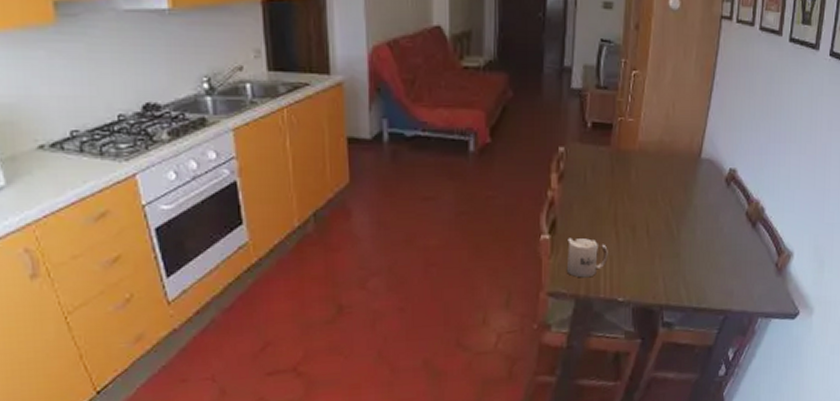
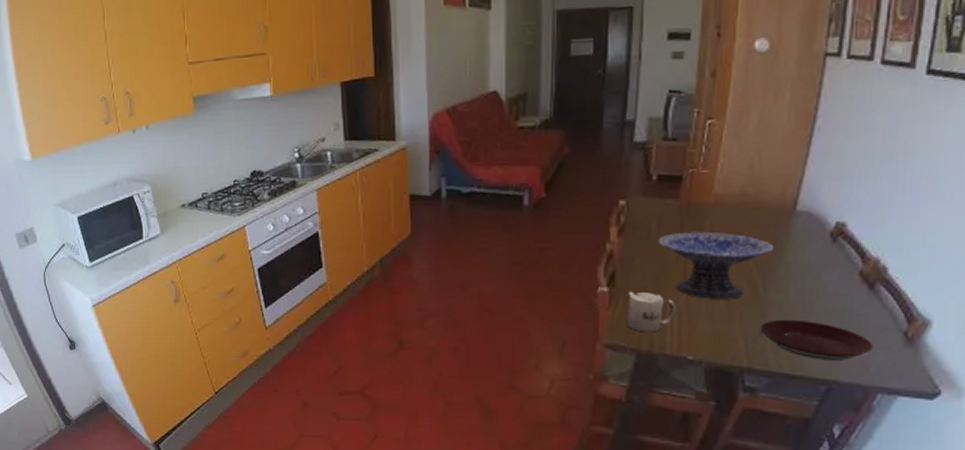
decorative bowl: none [592,177,686,242] -> present [658,231,775,299]
plate: none [675,257,756,292] -> present [760,319,874,360]

